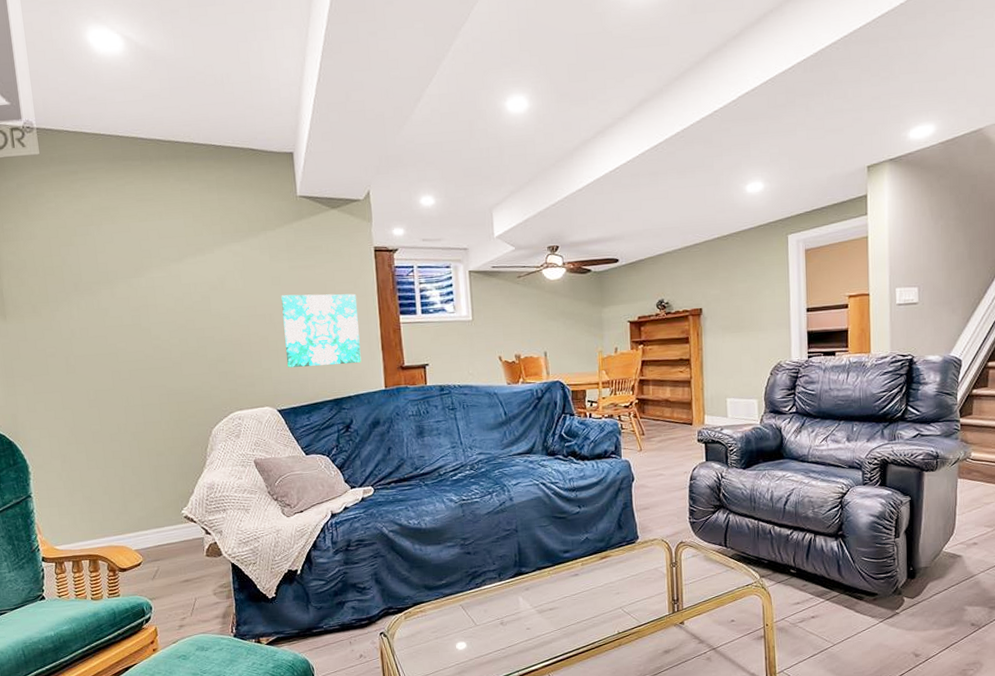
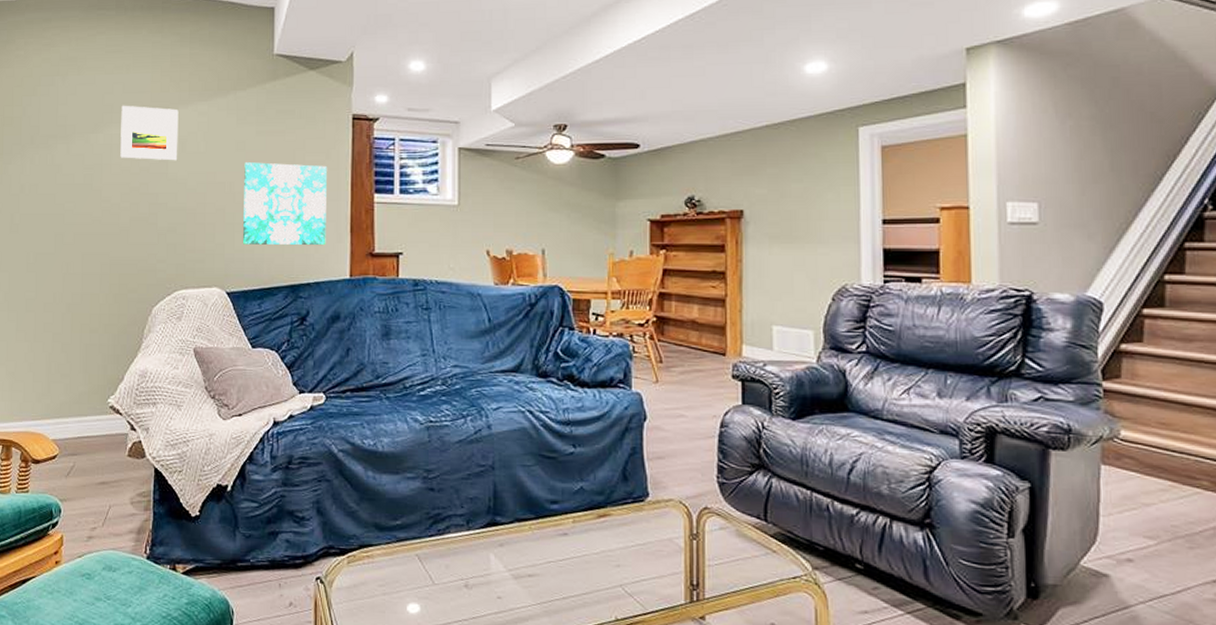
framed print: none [159,249,219,299] -> present [120,105,179,161]

